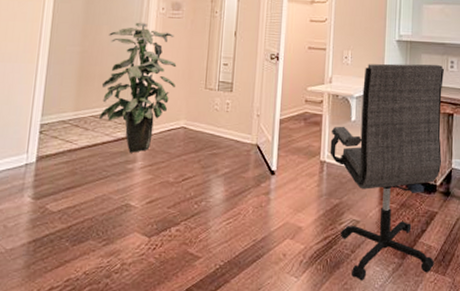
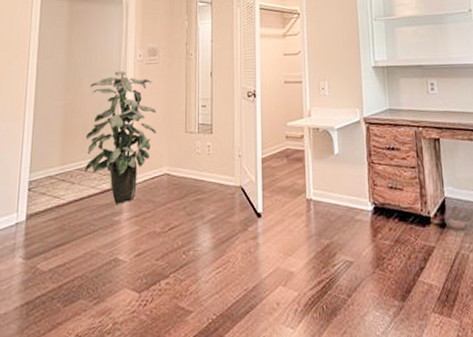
office chair: present [330,63,444,281] -> none [314,87,438,328]

